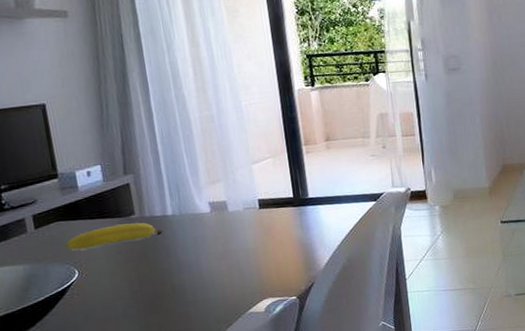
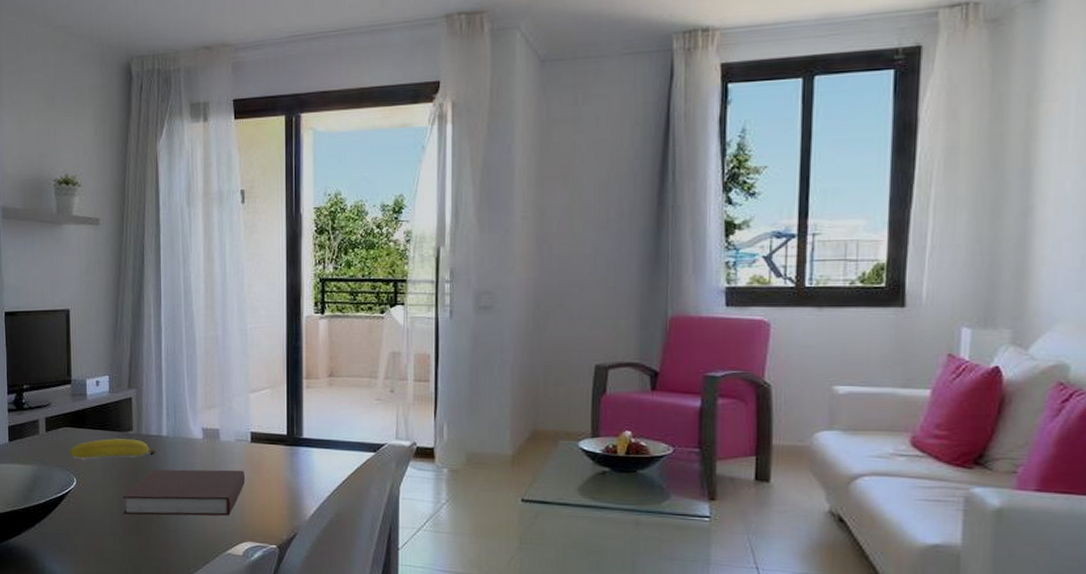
notebook: none [132,235,259,296] -> present [122,469,246,516]

